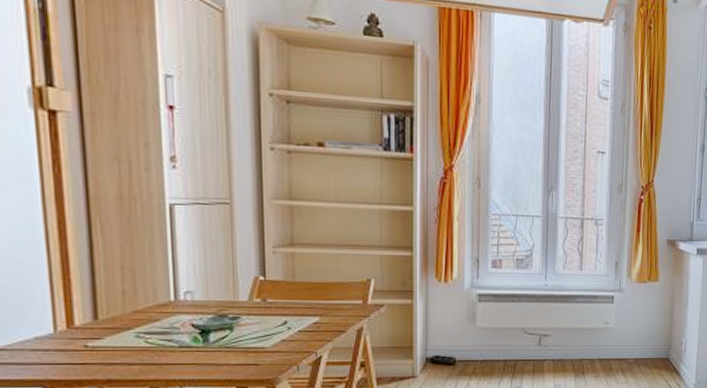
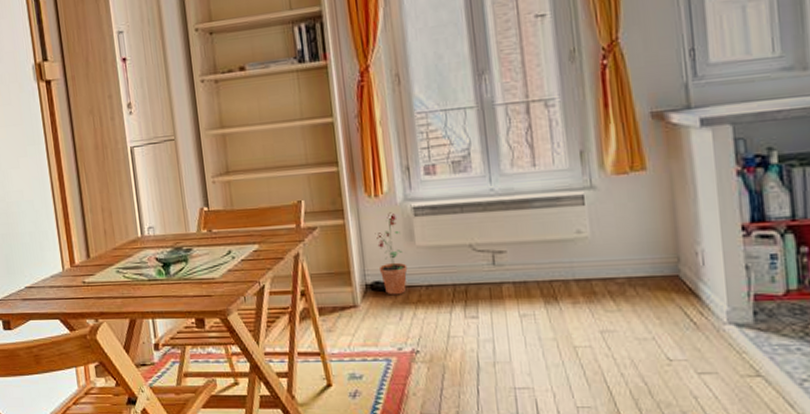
potted plant: none [440,297,467,368] -> present [375,212,408,295]

